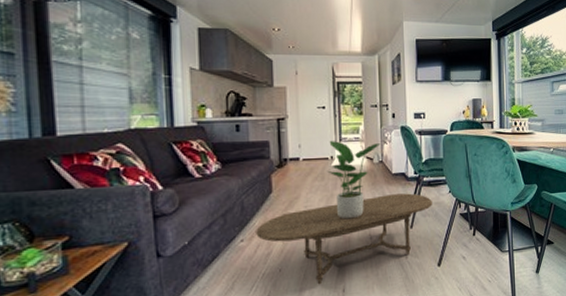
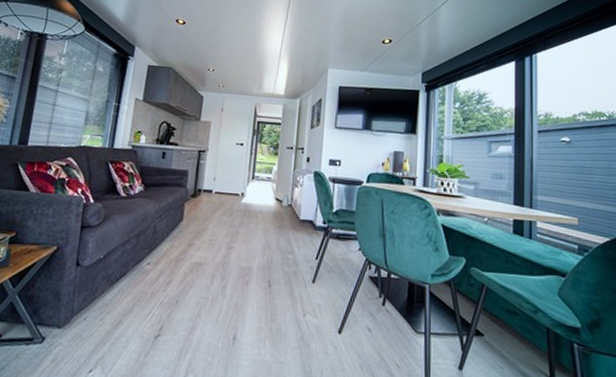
coffee table: present [256,193,432,285] -> none [161,241,339,326]
potted plant: present [327,141,381,219] -> none [236,178,292,261]

